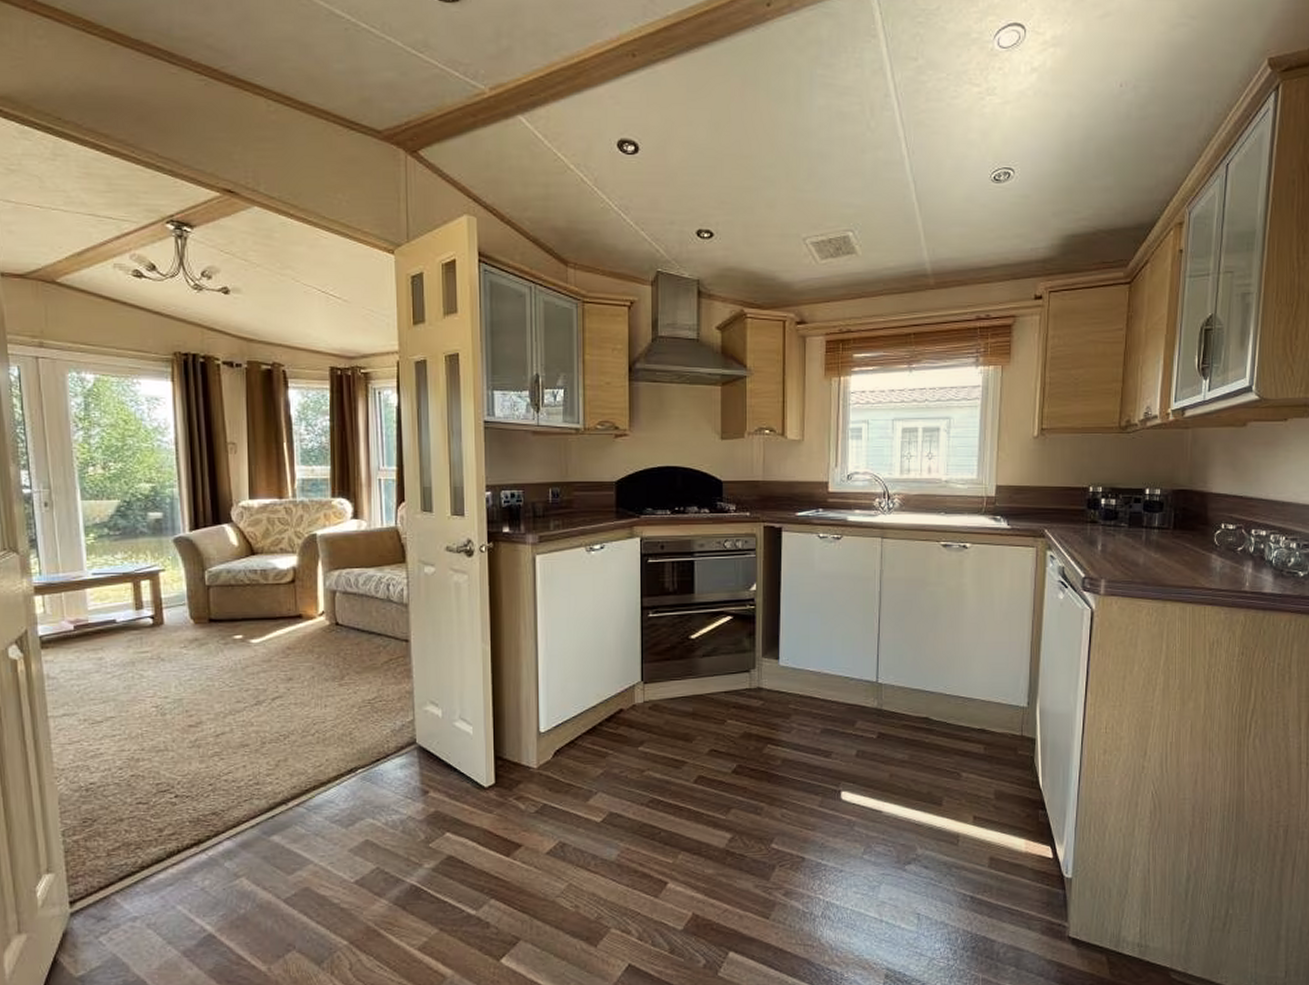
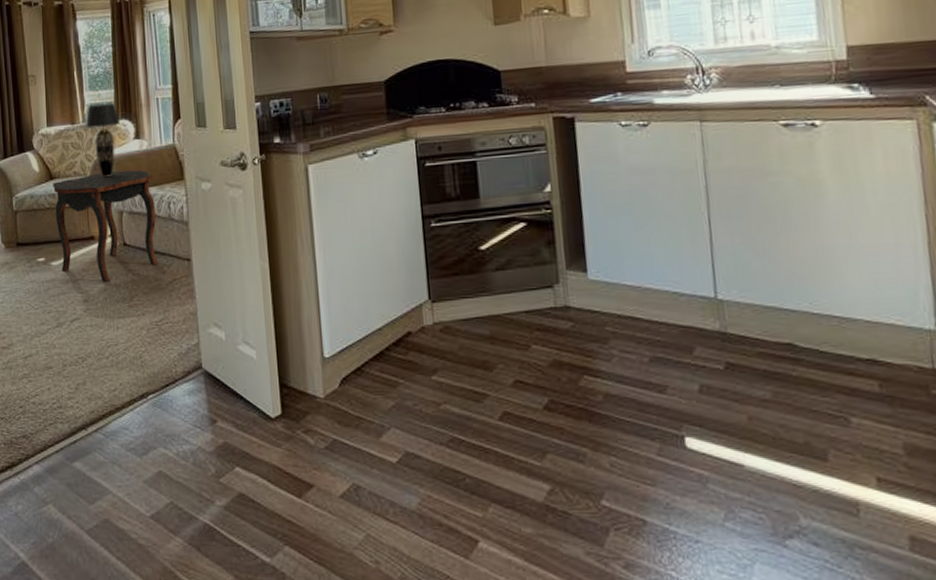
side table: none [255,550,373,662] -> present [53,170,158,283]
table lamp: none [295,480,337,556] -> present [85,103,121,178]

